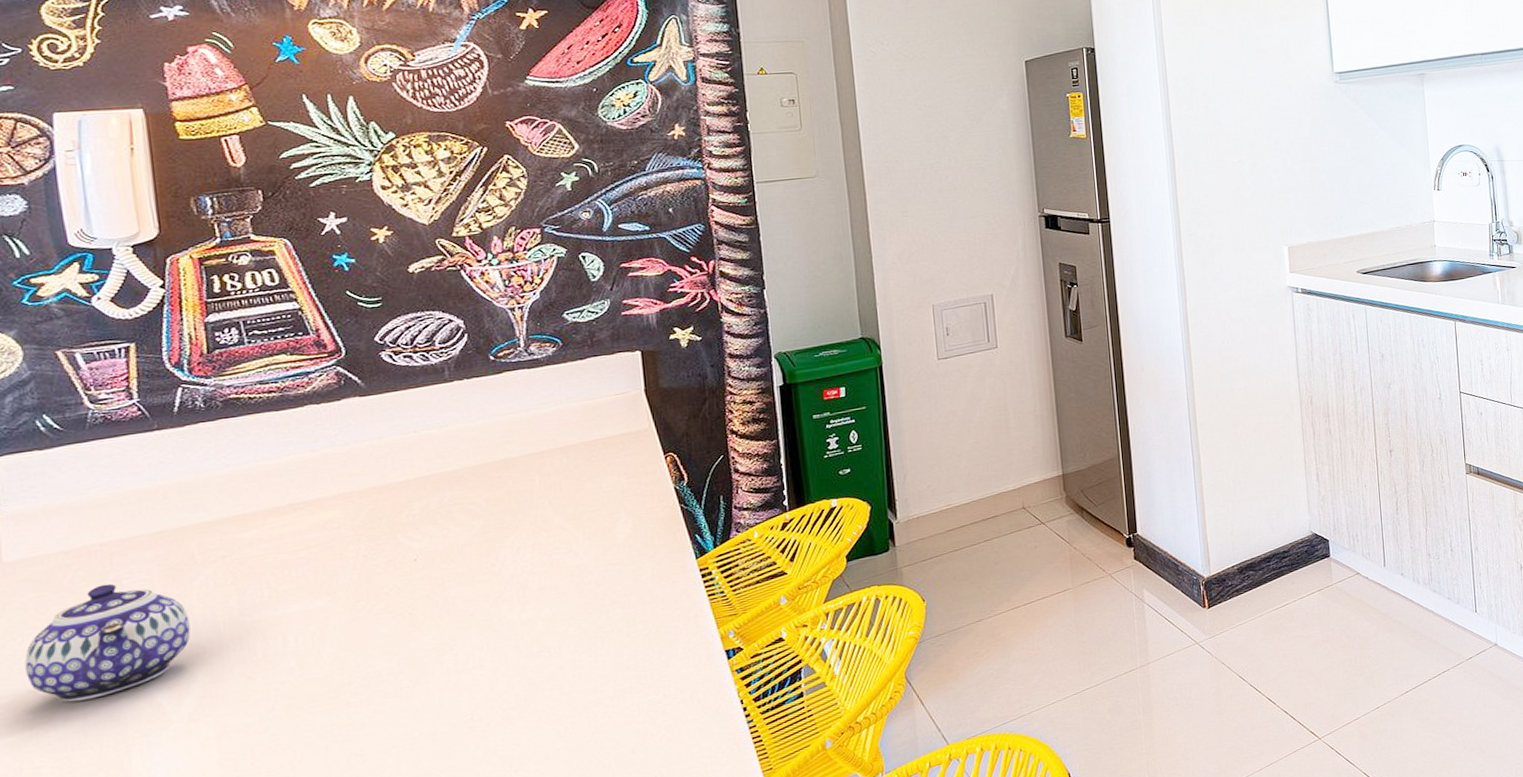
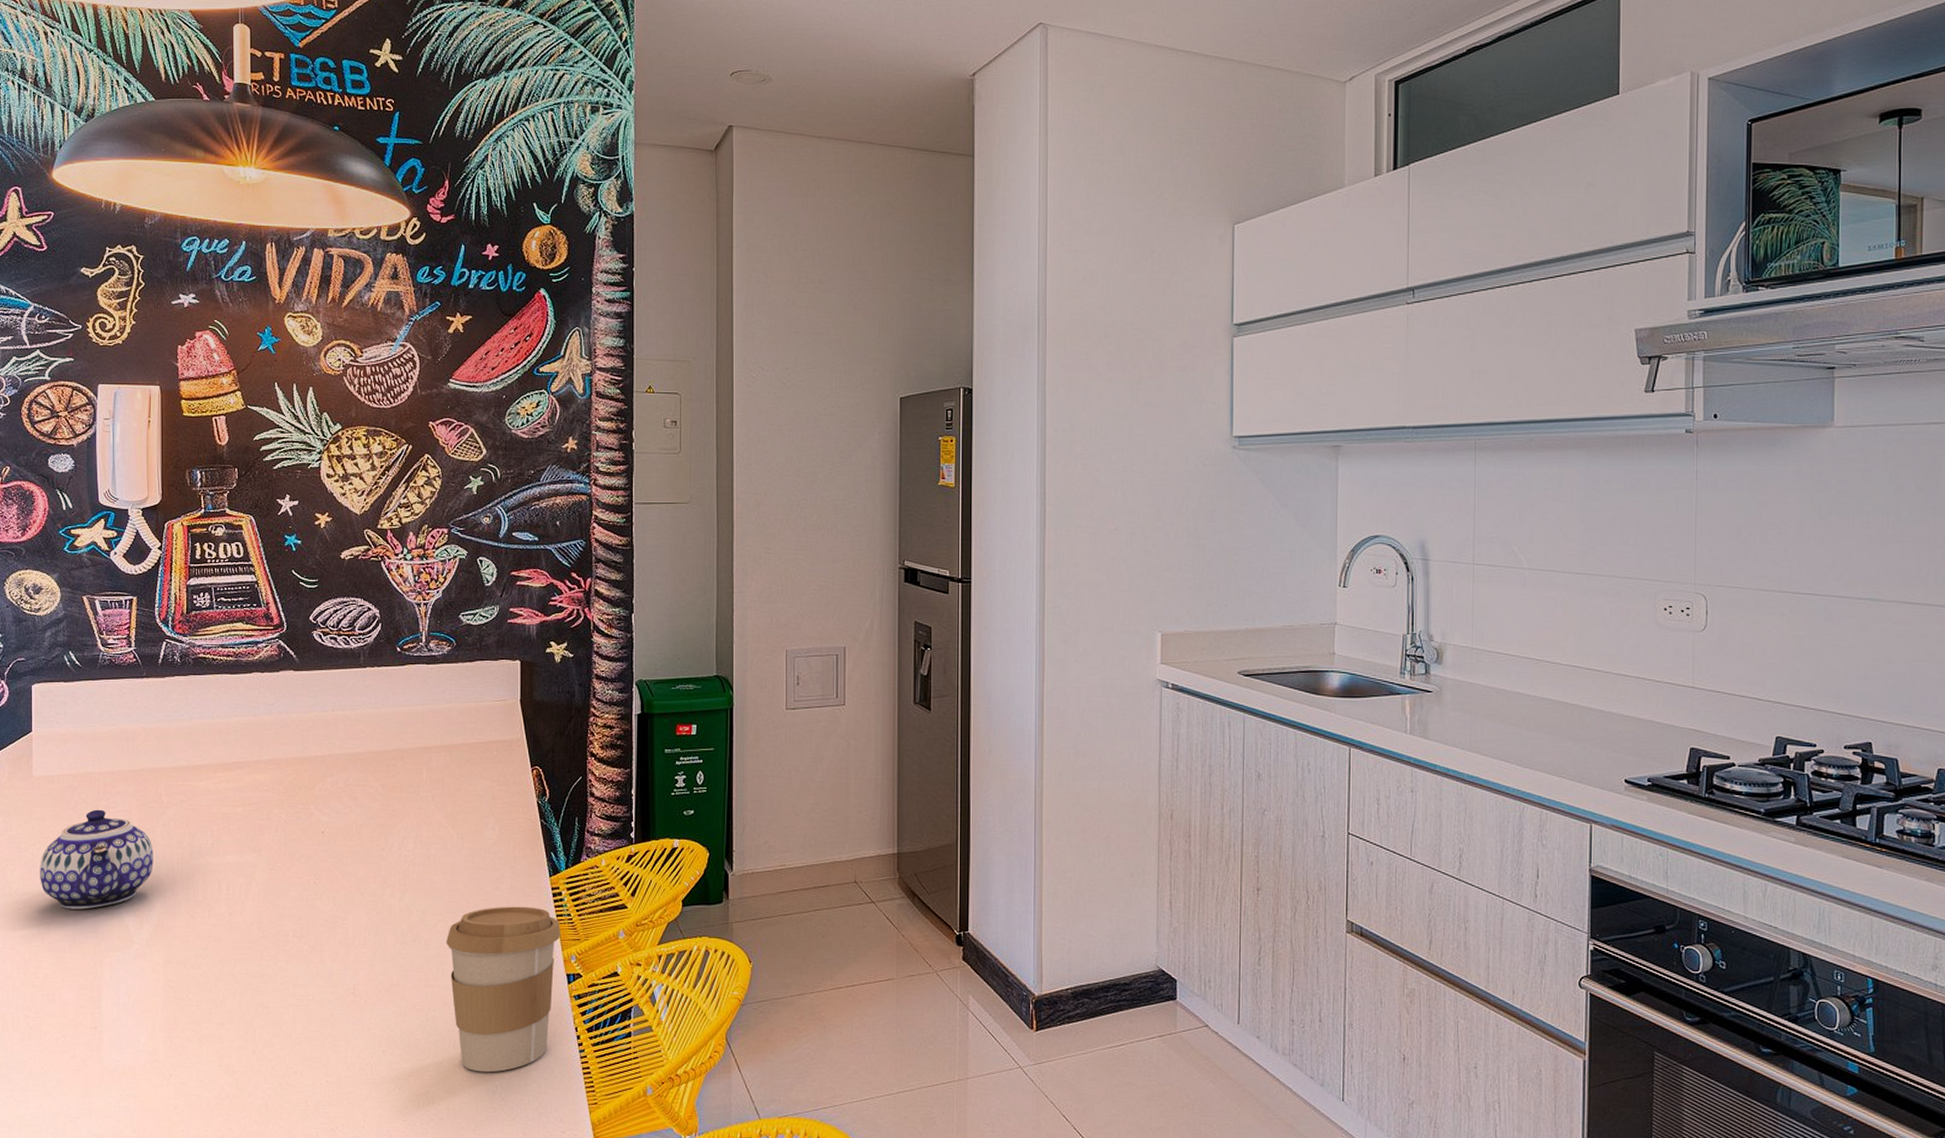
coffee cup: none [581,591,714,768] -> present [446,906,560,1073]

